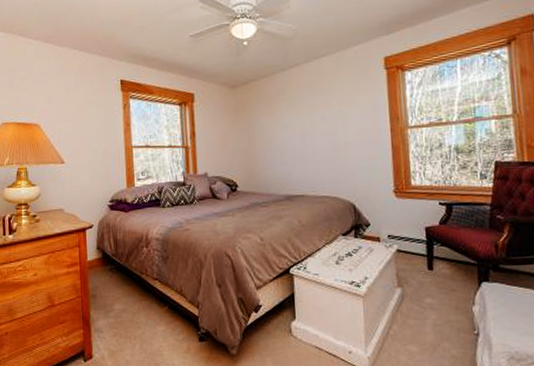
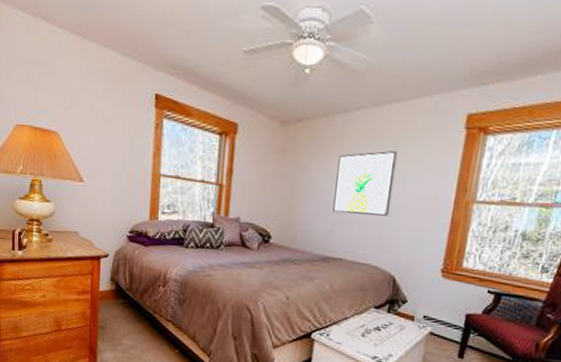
wall art: none [284,95,337,156] -> present [333,150,398,216]

